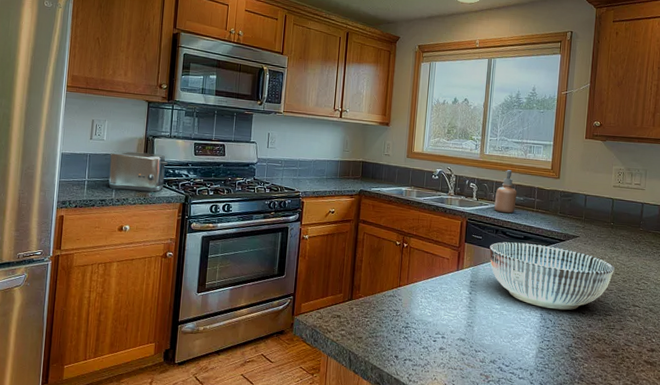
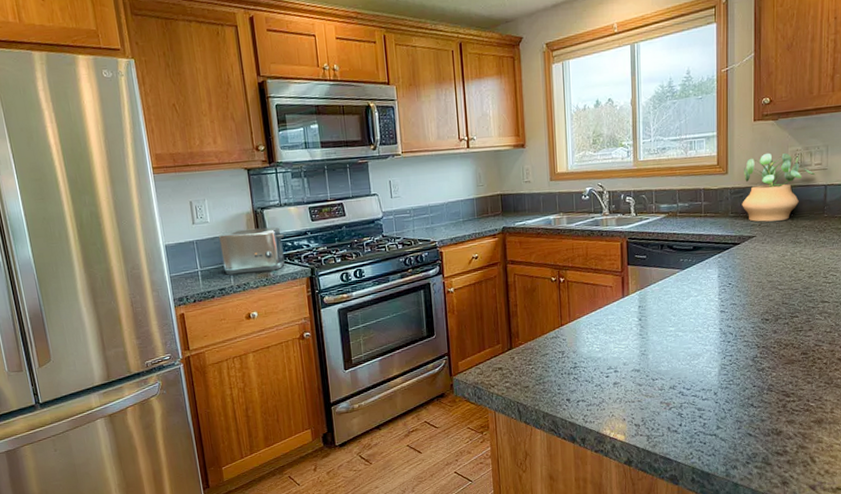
bowl: present [489,242,615,311] -> none [656,252,798,321]
soap dispenser: present [494,170,517,214] -> none [656,174,681,226]
potted plant: none [569,167,635,227] -> present [742,152,816,222]

